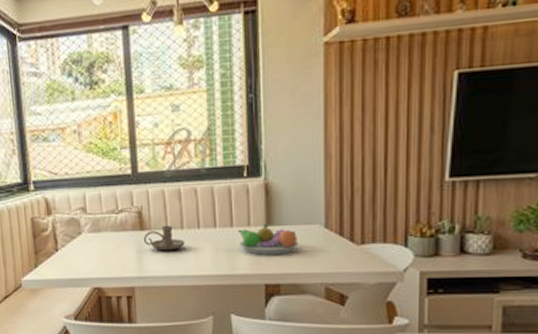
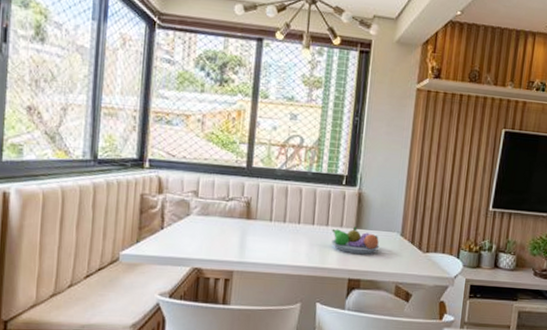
candle holder: present [144,225,185,251] -> none [249,217,286,241]

